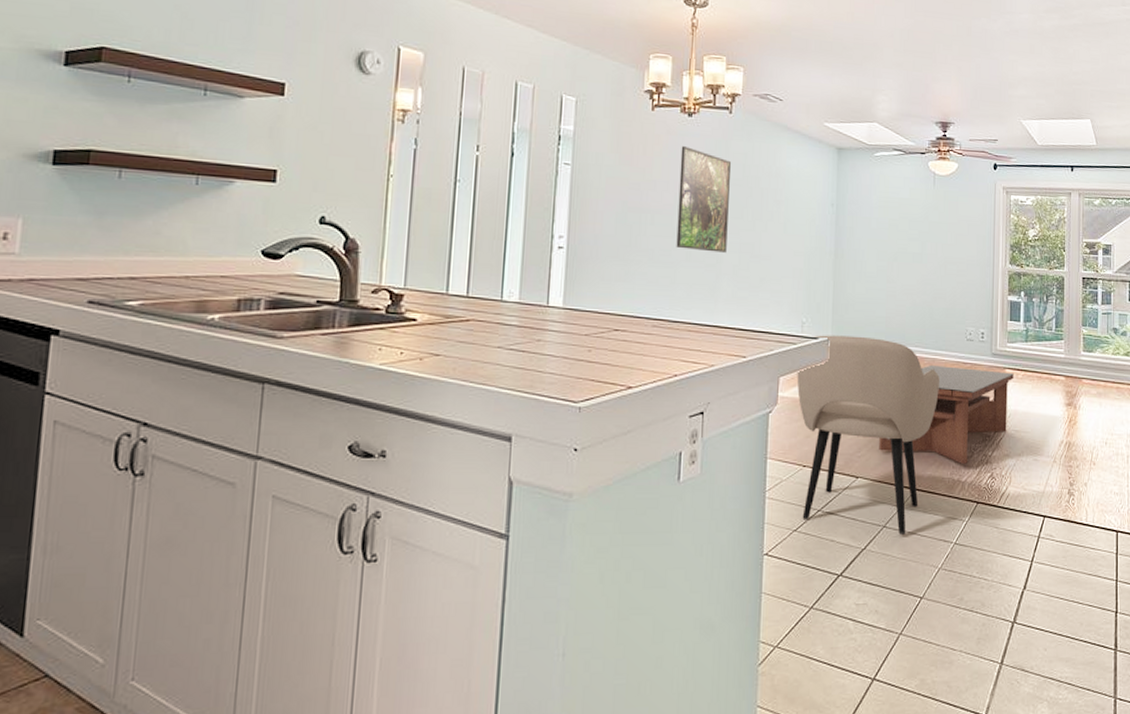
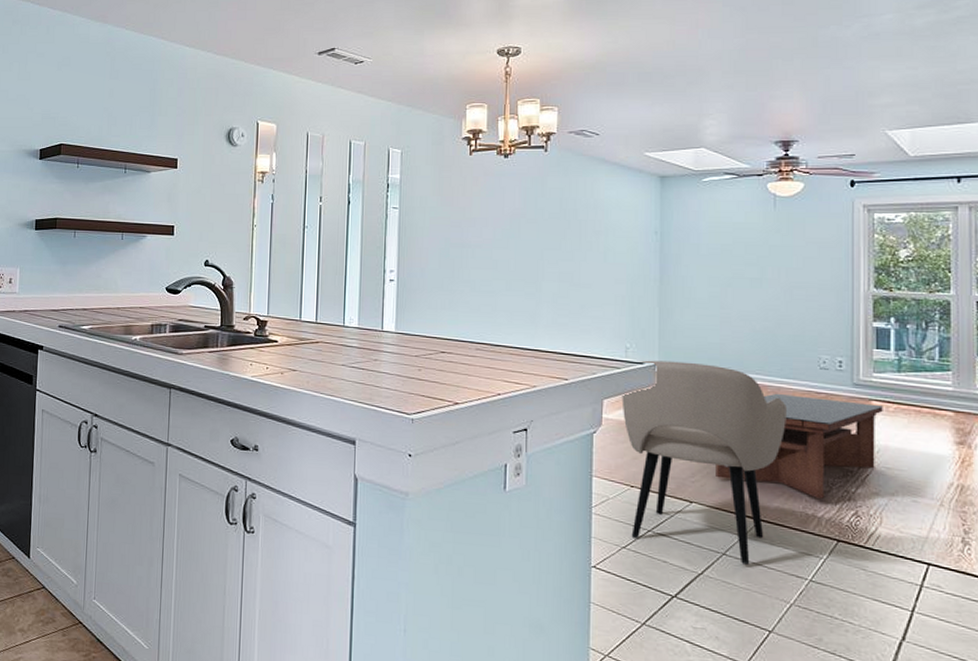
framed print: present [676,146,732,253] -> none [496,185,549,282]

